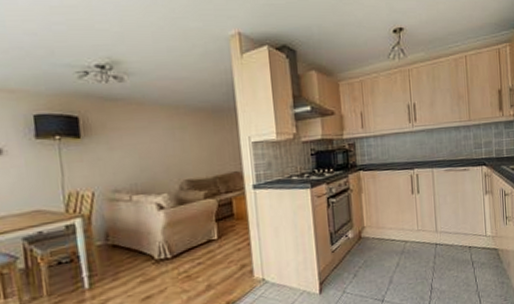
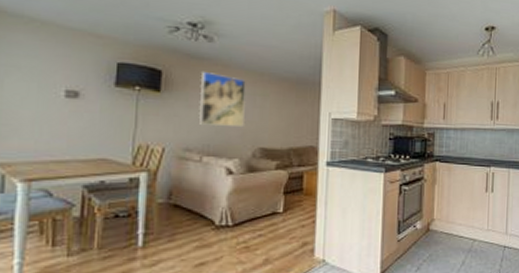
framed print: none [118,111,167,165] -> present [200,71,246,126]

